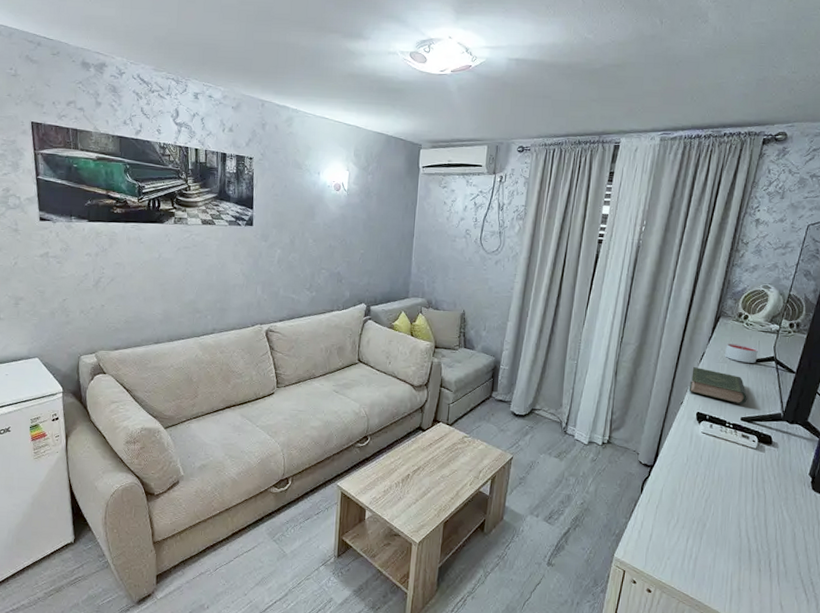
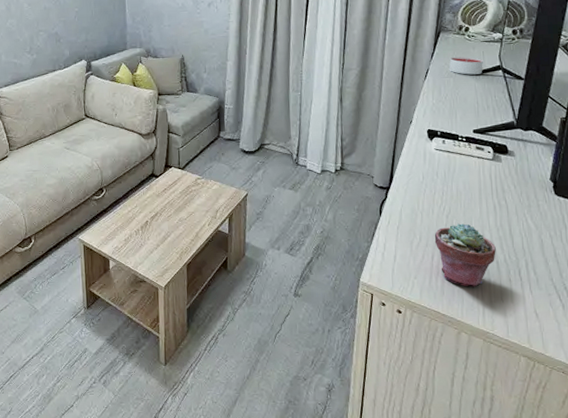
book: present [688,367,747,405] -> none [416,85,477,117]
potted succulent: none [691,509,750,574] -> present [434,223,496,287]

